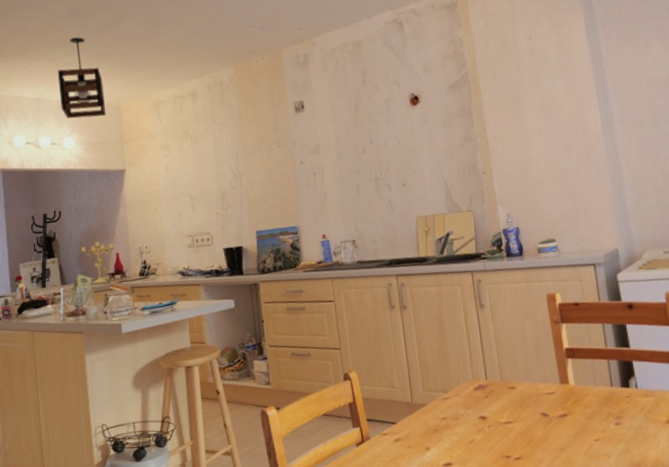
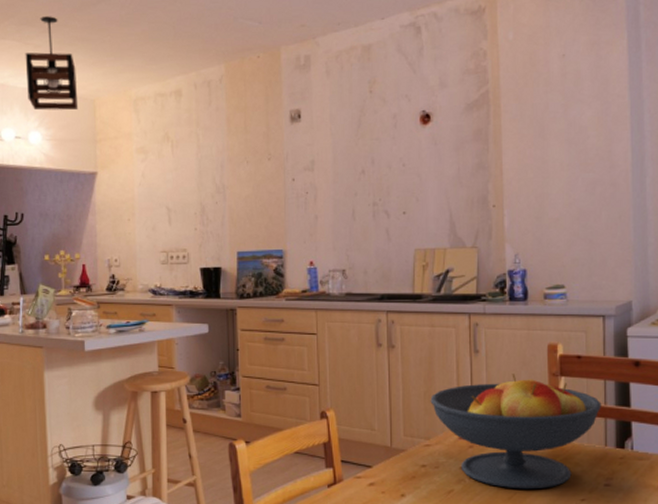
fruit bowl: none [444,324,603,434] -> present [430,374,602,490]

